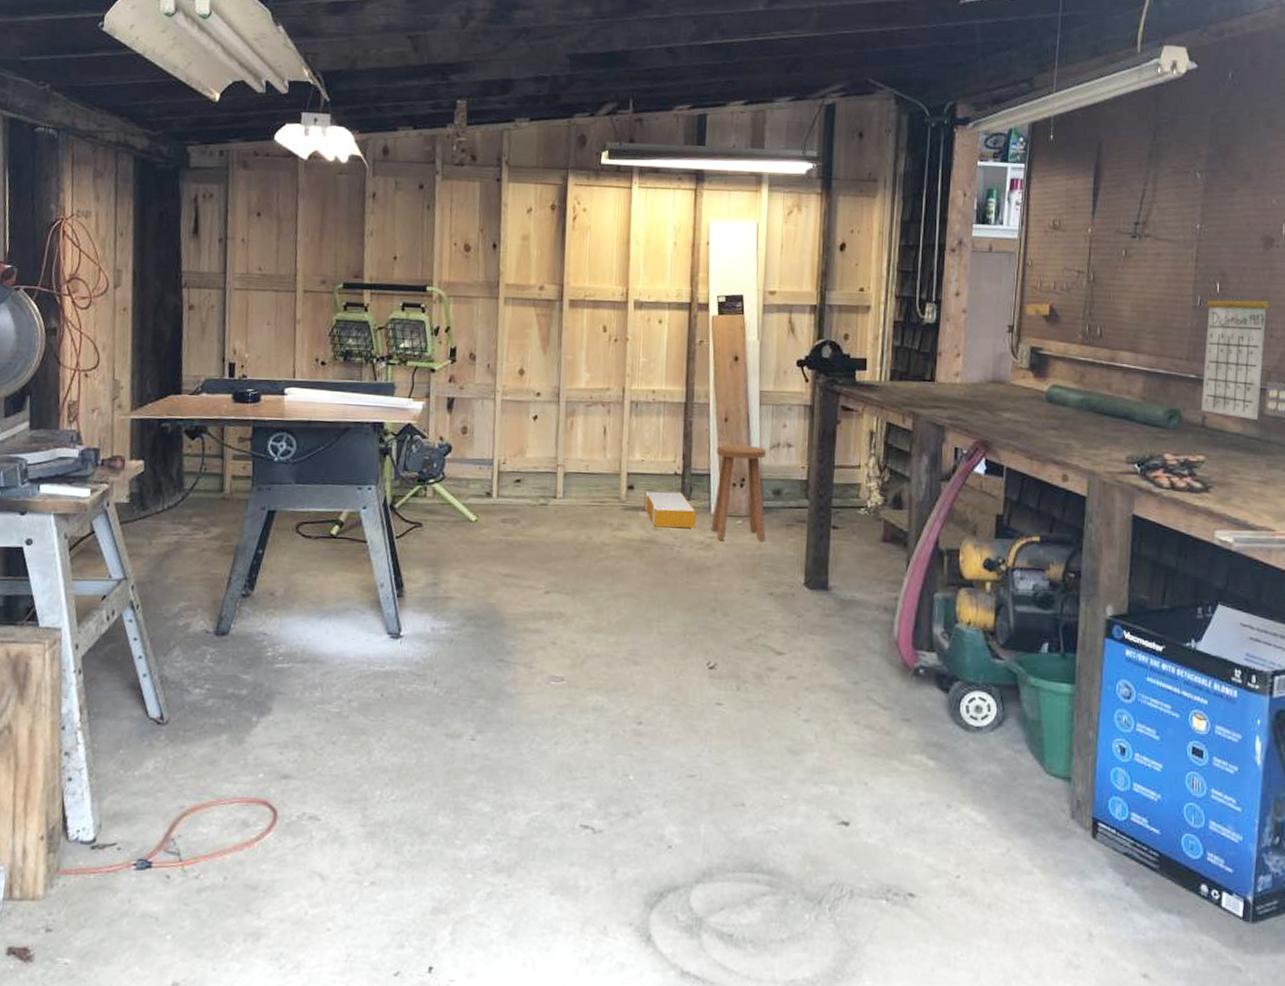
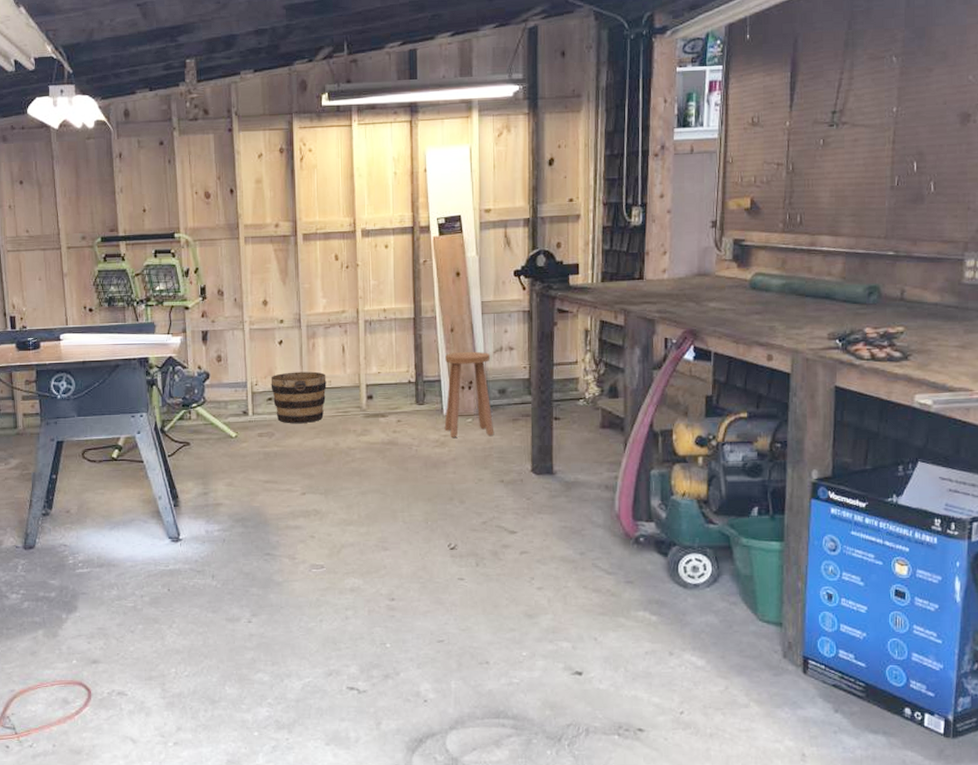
bucket: none [520,452,584,511] -> present [270,371,327,423]
storage bin: present [643,491,696,528] -> none [382,398,430,430]
calendar: present [1202,273,1271,420] -> none [900,151,968,289]

